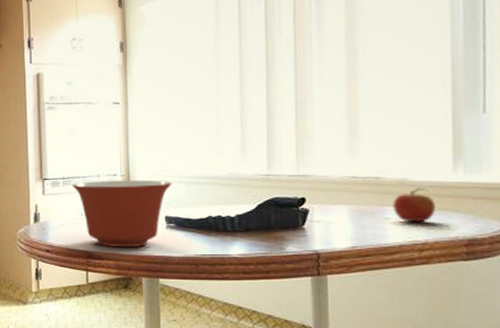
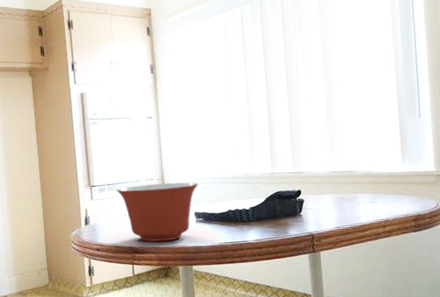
fruit: present [393,188,435,223] -> none [363,177,392,205]

